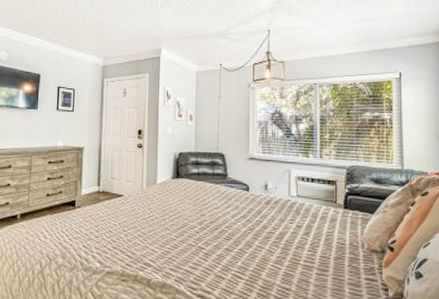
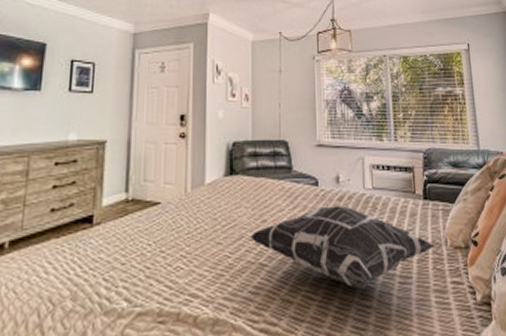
decorative pillow: none [191,207,352,276] -> present [250,205,435,290]

